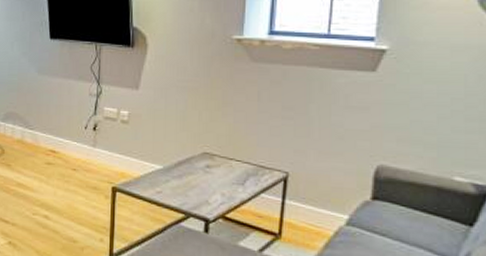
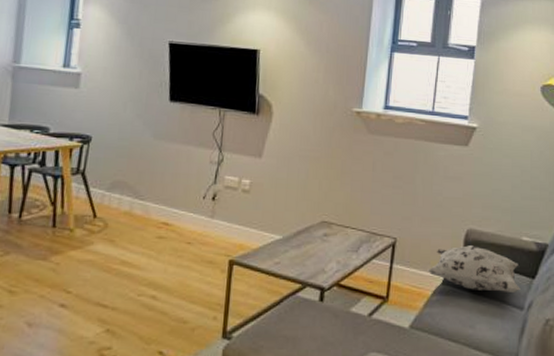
decorative pillow: none [327,184,453,241] -> present [427,245,521,292]

